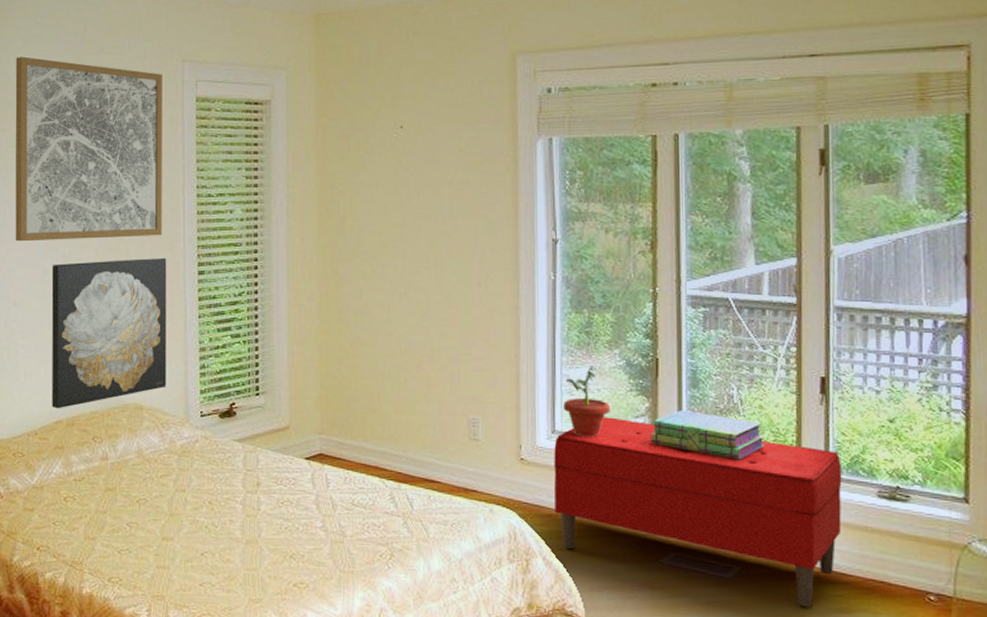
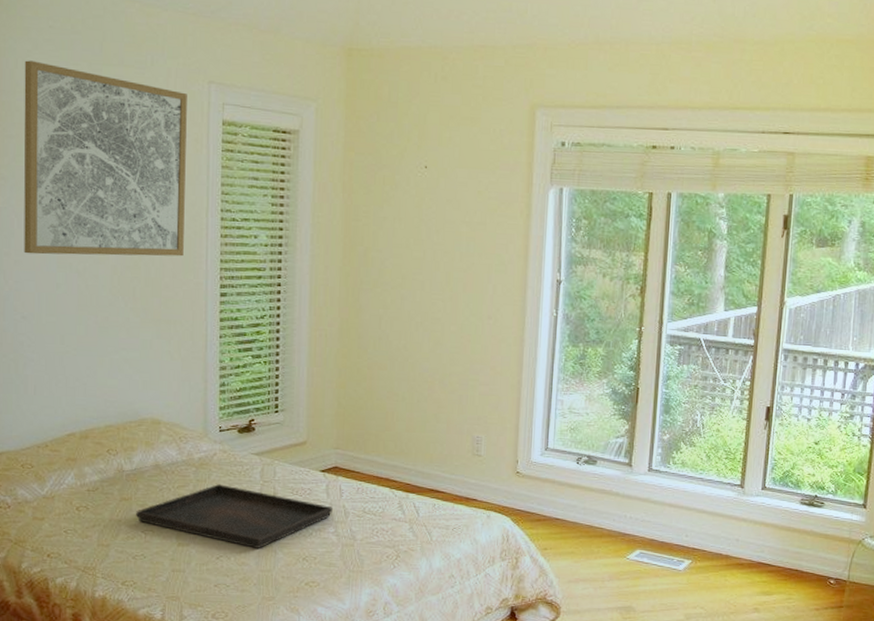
wall art: present [51,257,167,409] -> none [64,277,188,422]
serving tray: none [121,473,319,545] -> present [136,484,333,549]
bench: present [554,417,842,608] -> none [543,437,776,592]
potted plant: present [564,366,610,437] -> none [556,393,596,454]
stack of books: present [650,410,765,460] -> none [627,432,719,474]

